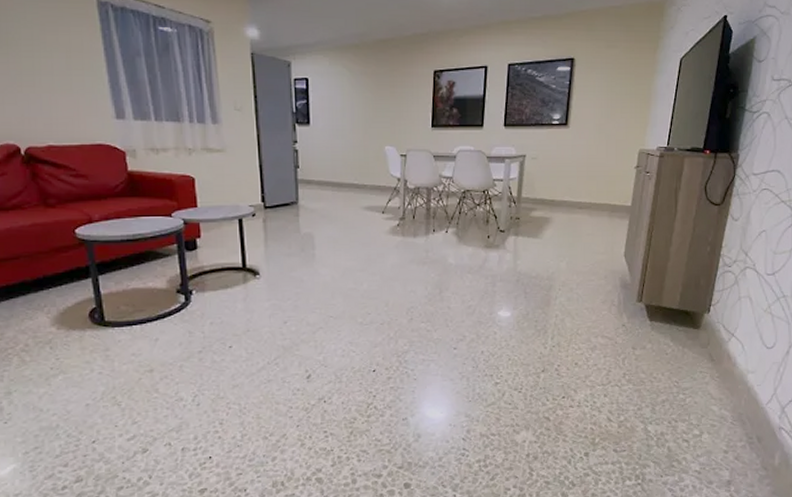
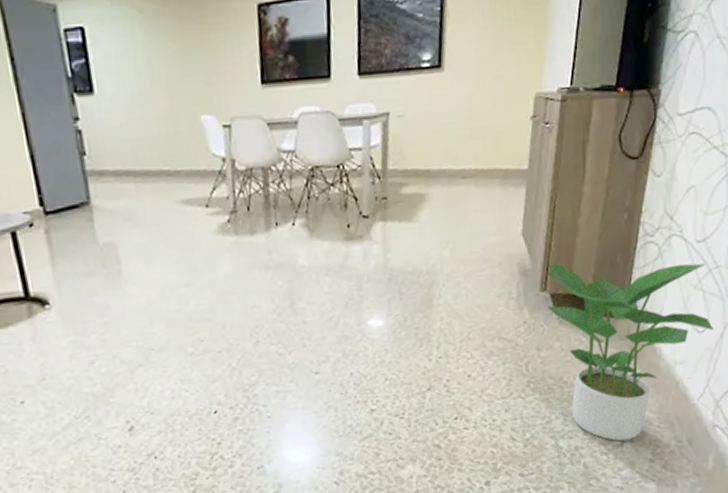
potted plant: none [643,280,780,432] -> present [548,262,713,441]

